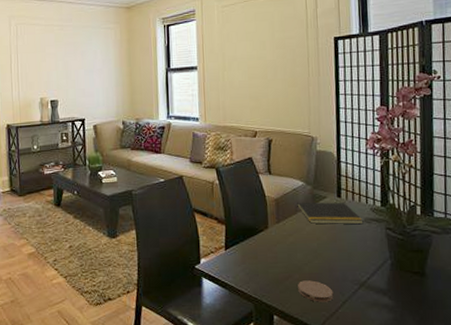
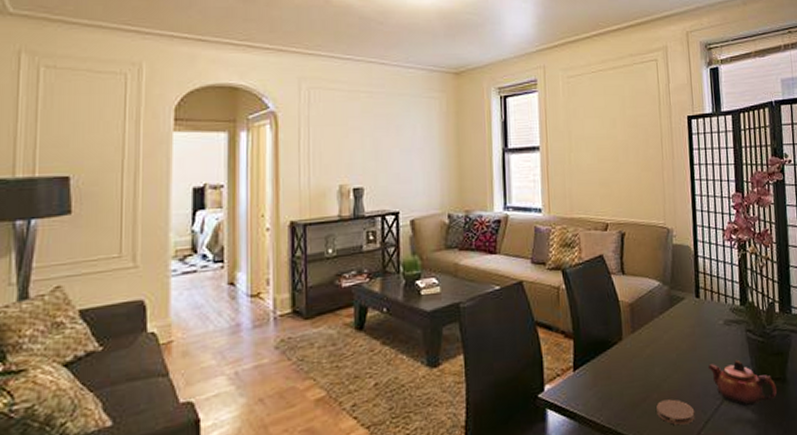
notepad: present [296,202,364,225] -> none [652,303,724,331]
teapot: none [348,253,416,293] -> present [709,359,778,407]

